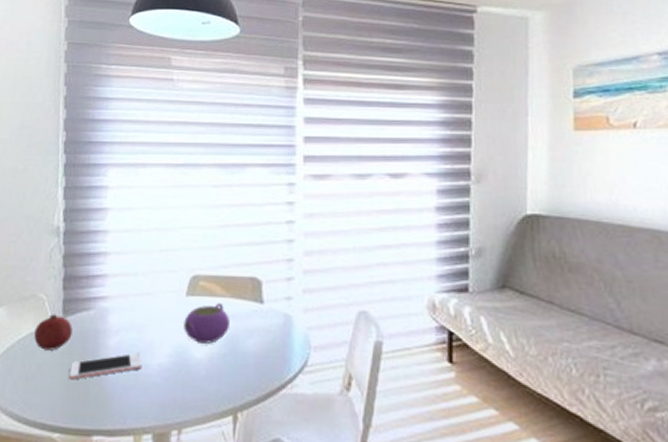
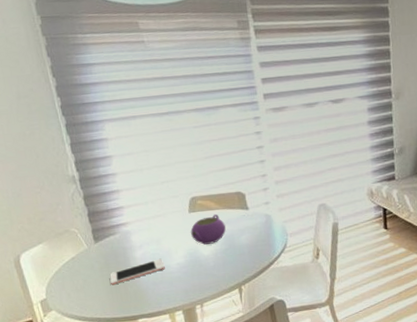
fruit: present [34,314,73,351] -> none [74,241,106,269]

